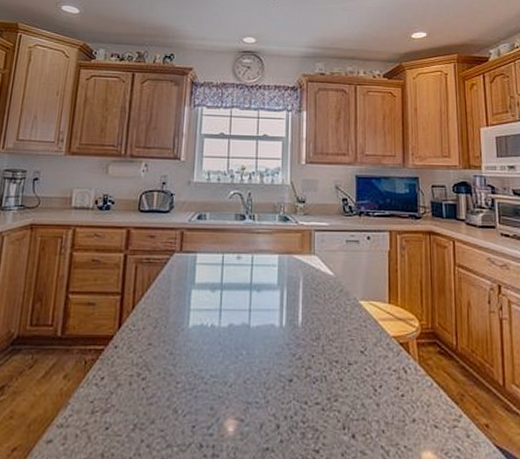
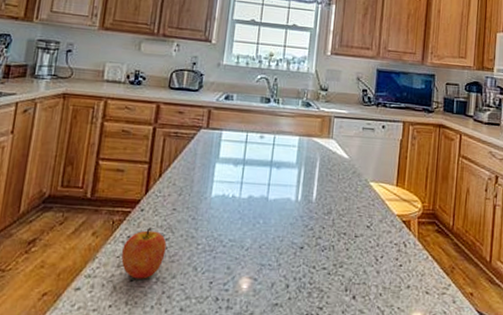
apple: none [95,366,143,427] -> present [121,228,167,279]

